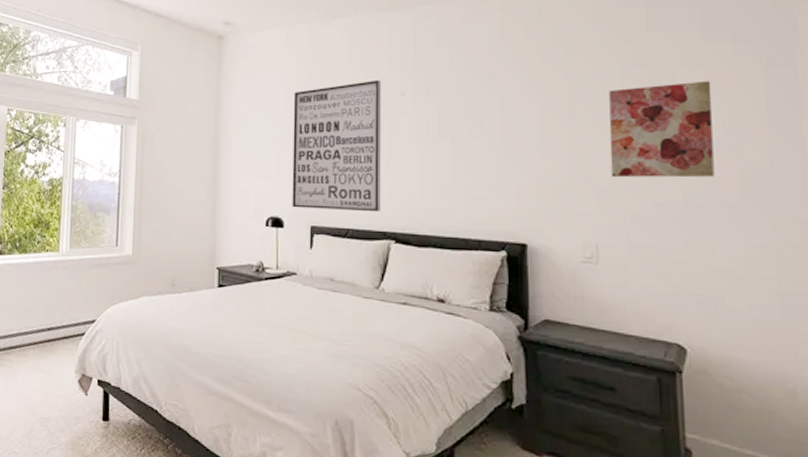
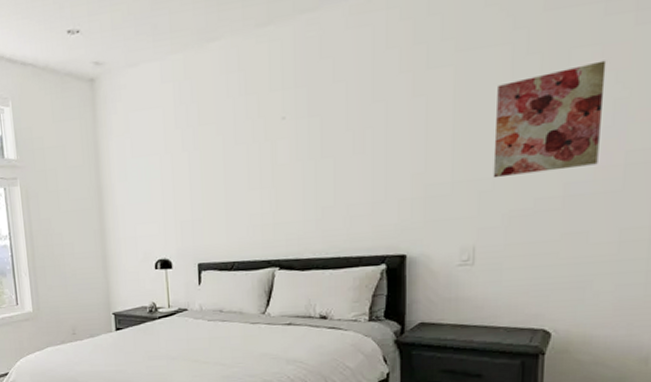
wall art: present [292,79,382,213] -> none [172,105,264,248]

